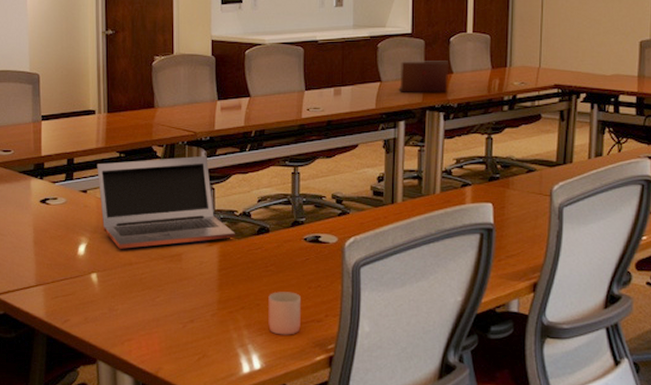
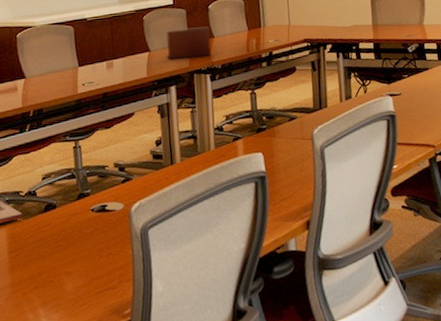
cup: present [267,292,302,335] -> none [61,263,96,309]

